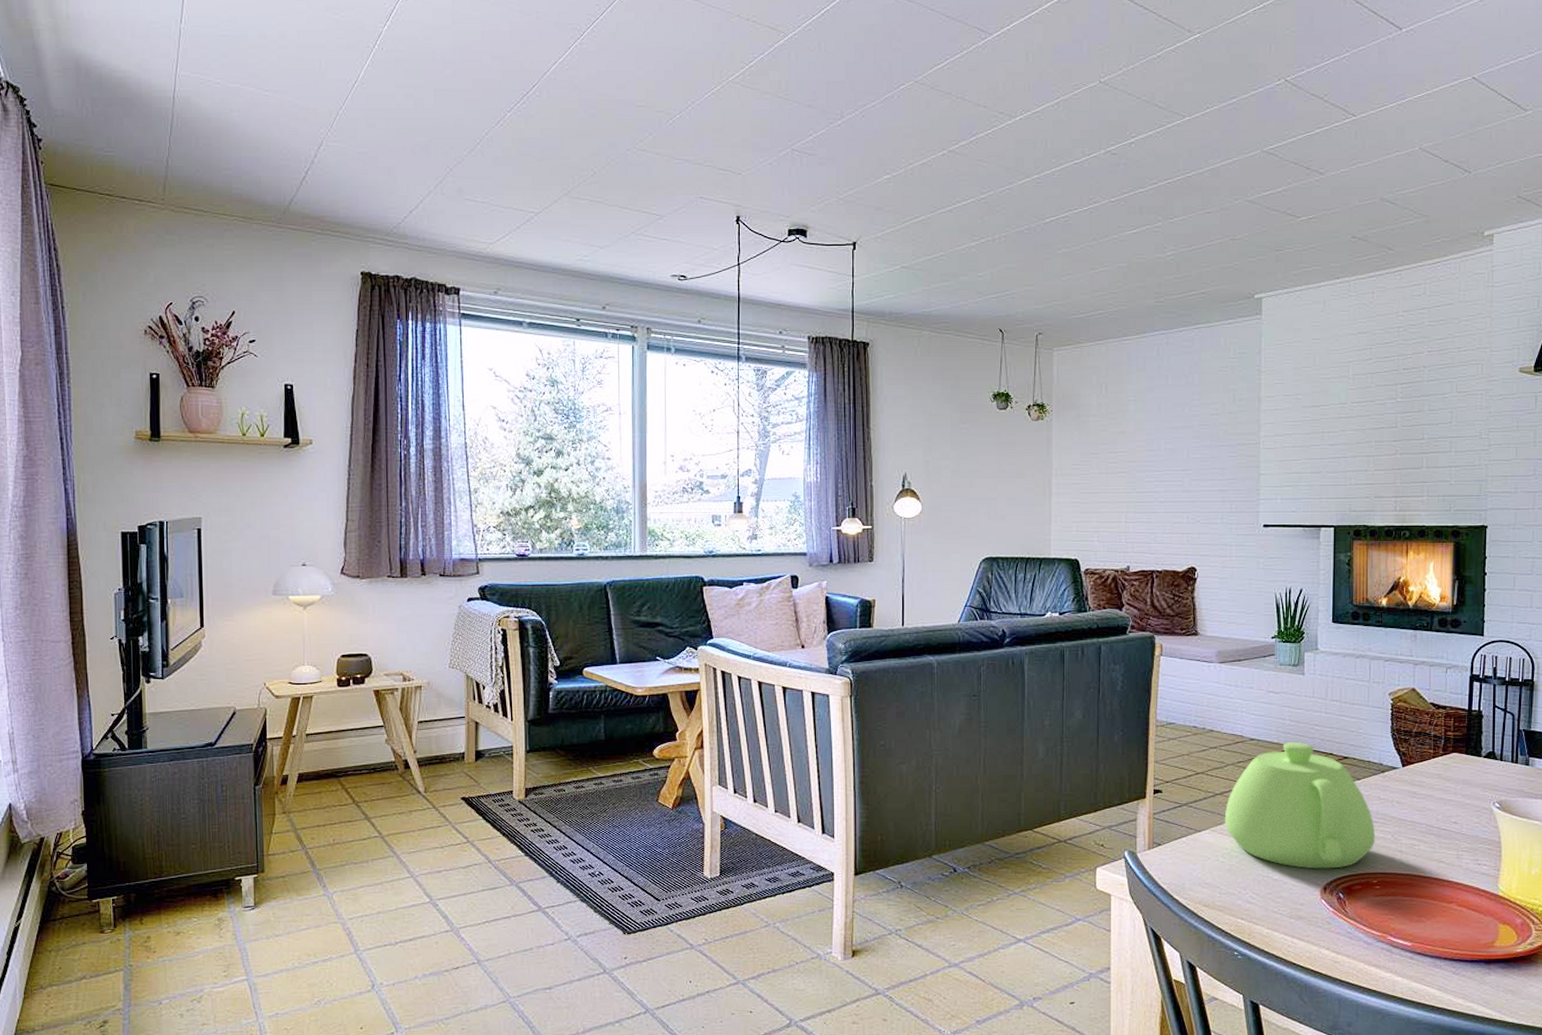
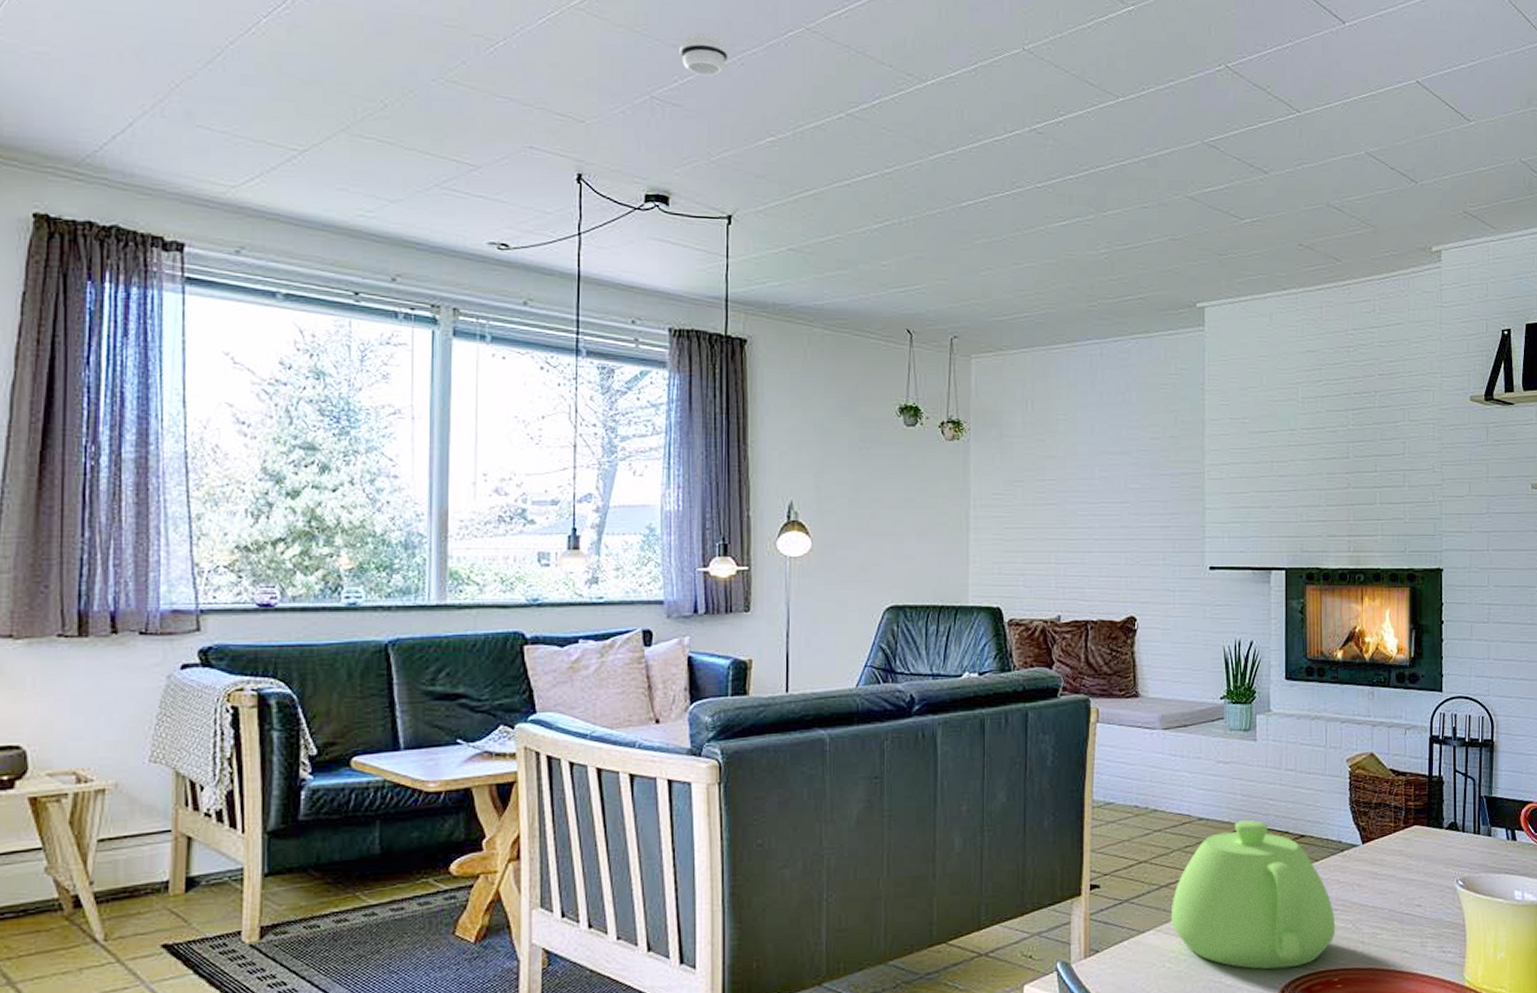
smoke detector: none [813,93,852,129] -> present [679,32,729,76]

